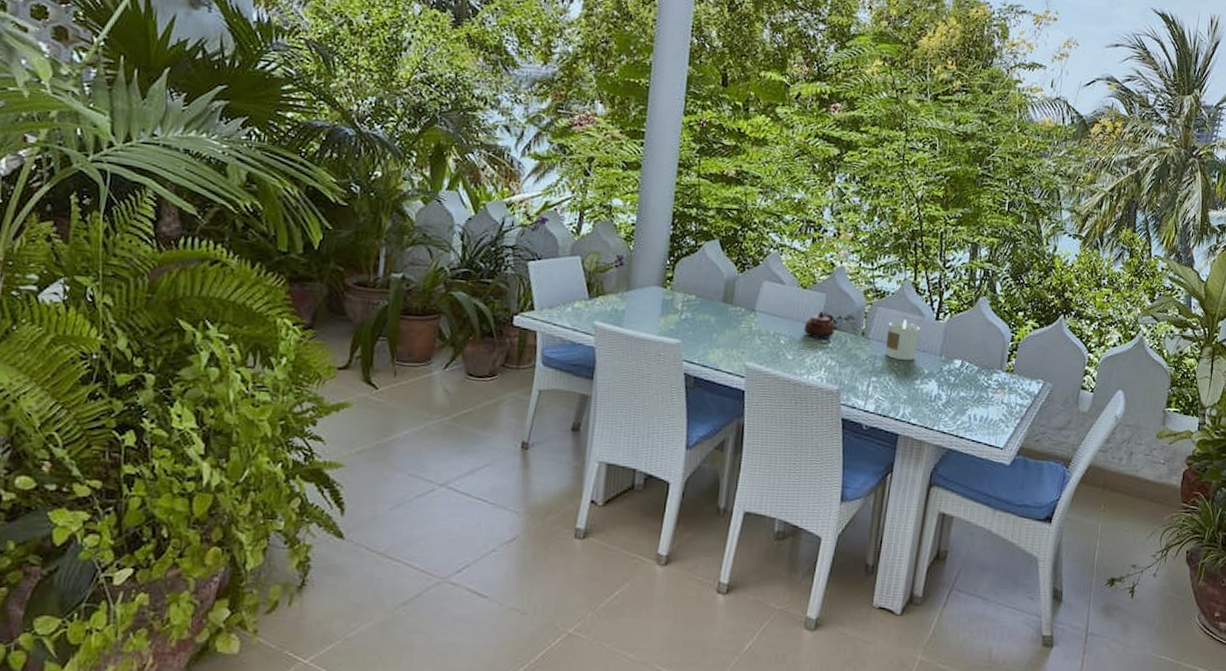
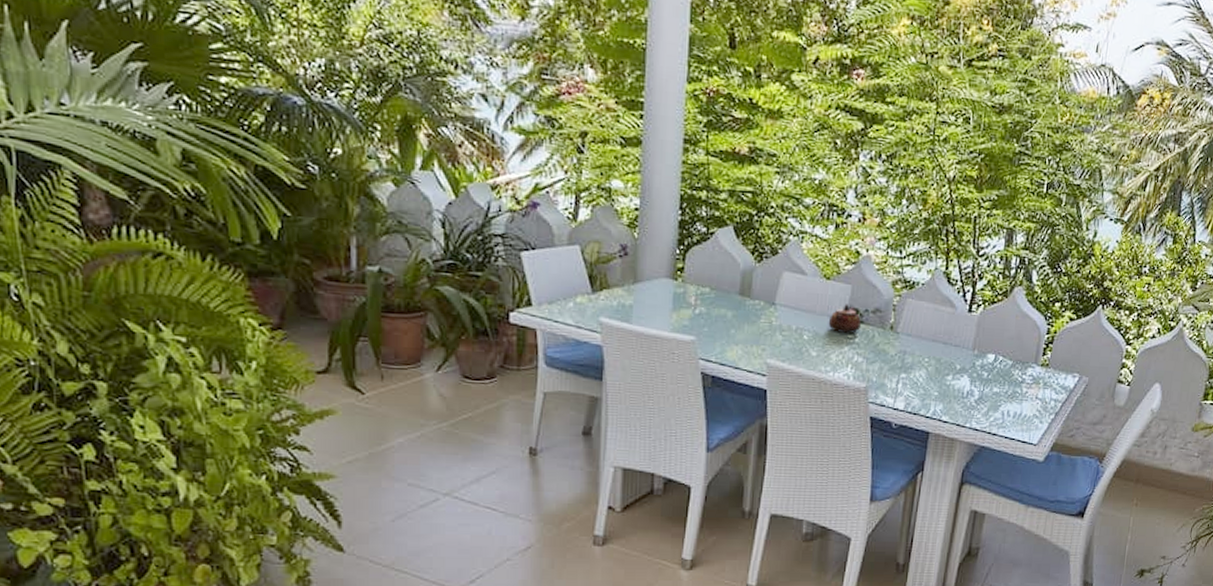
candle: present [885,319,920,360] -> none [915,312,952,355]

